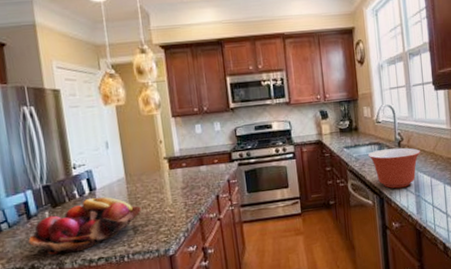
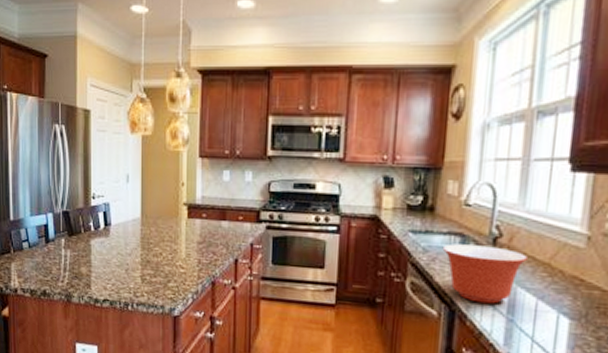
fruit basket: present [28,197,142,255] -> none [44,233,153,287]

